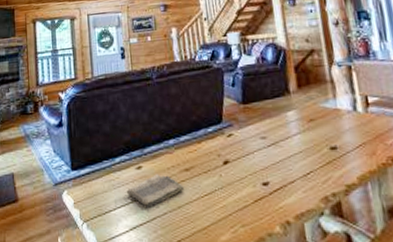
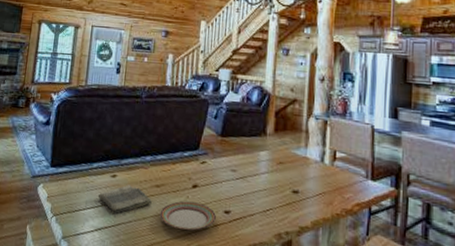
plate: none [194,179,255,211] -> present [159,201,216,231]

